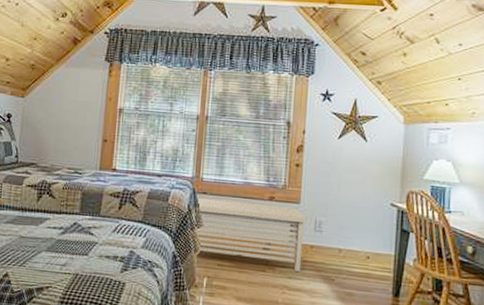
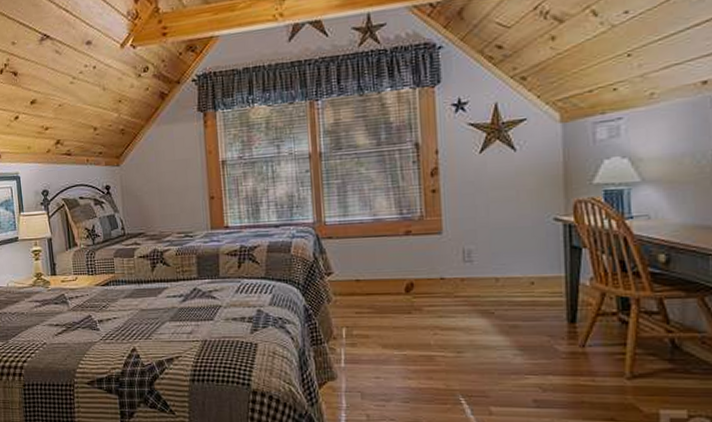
storage bench: present [195,197,307,271] -> none [321,239,453,309]

